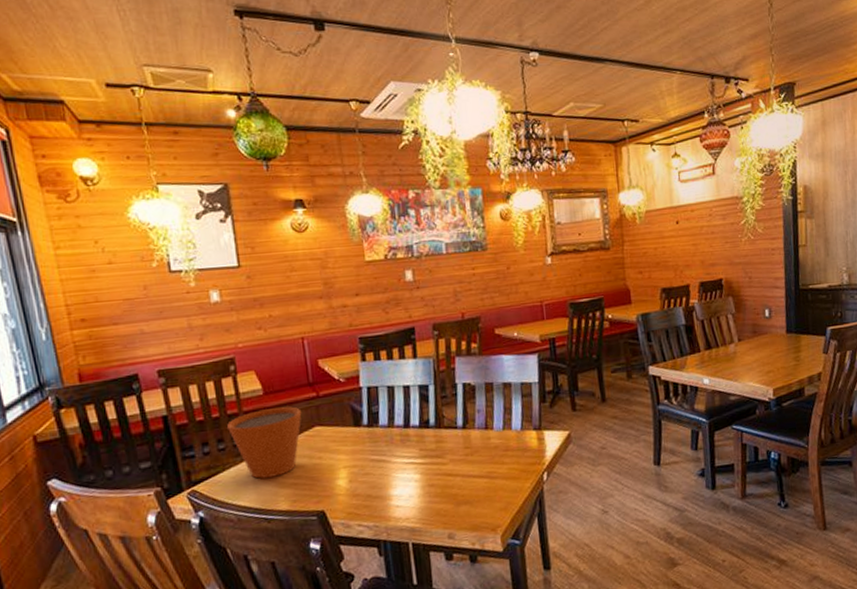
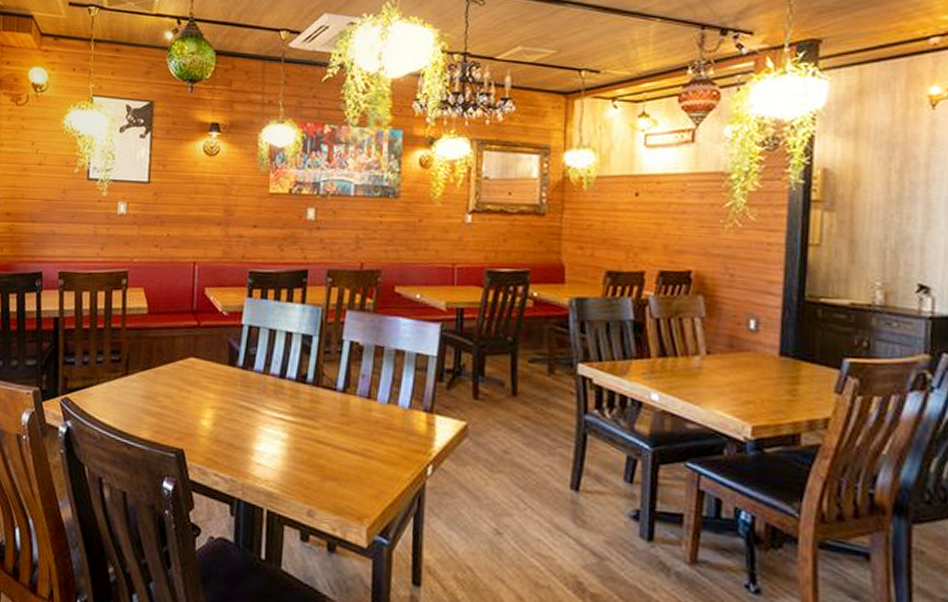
flower pot: present [227,406,302,479] -> none [109,329,180,402]

